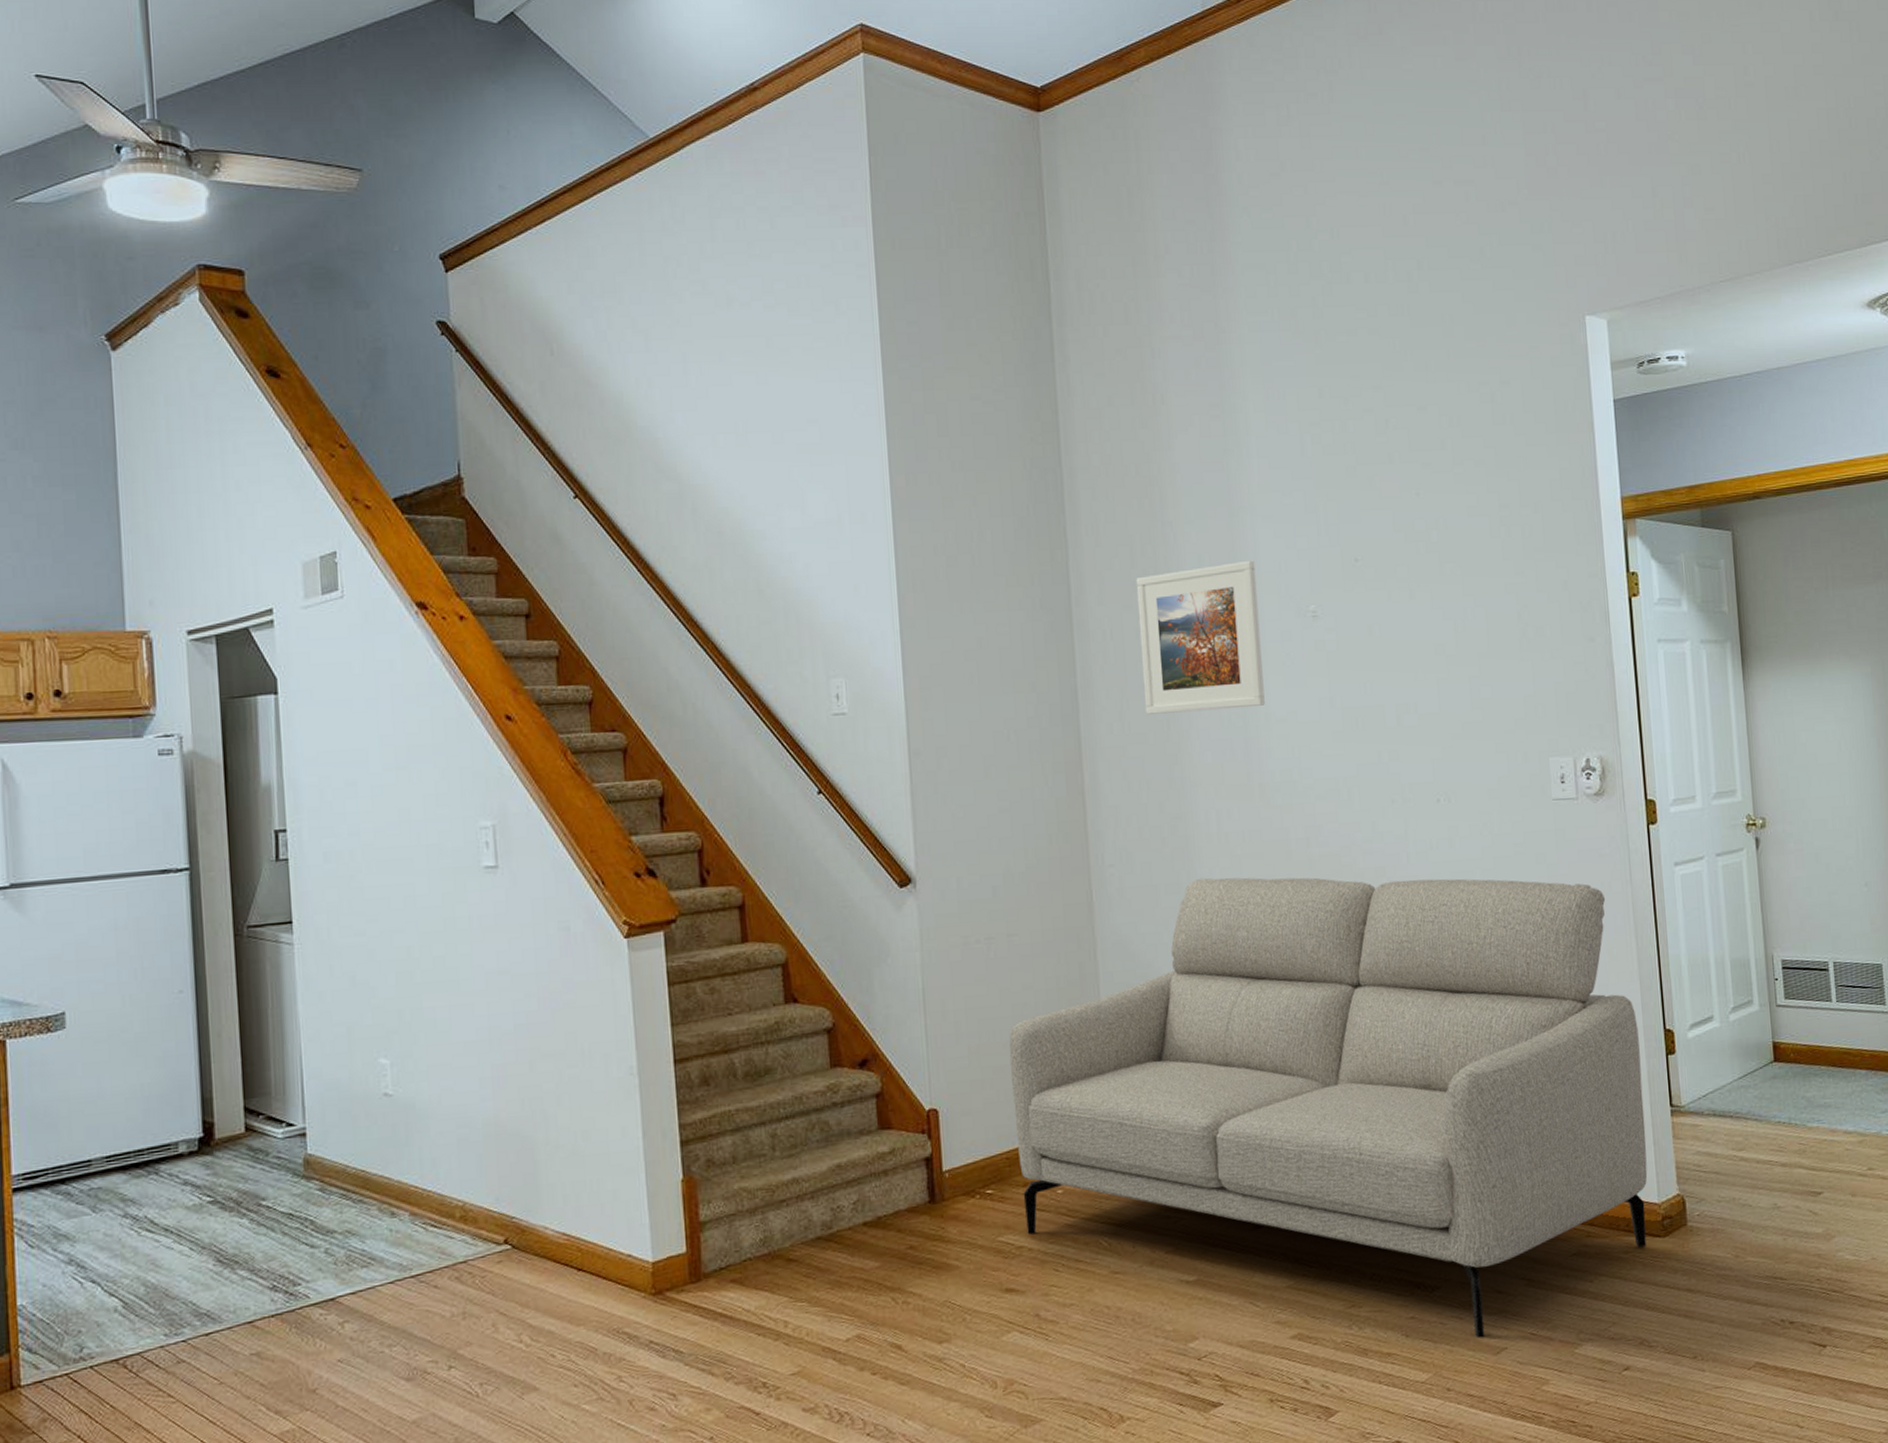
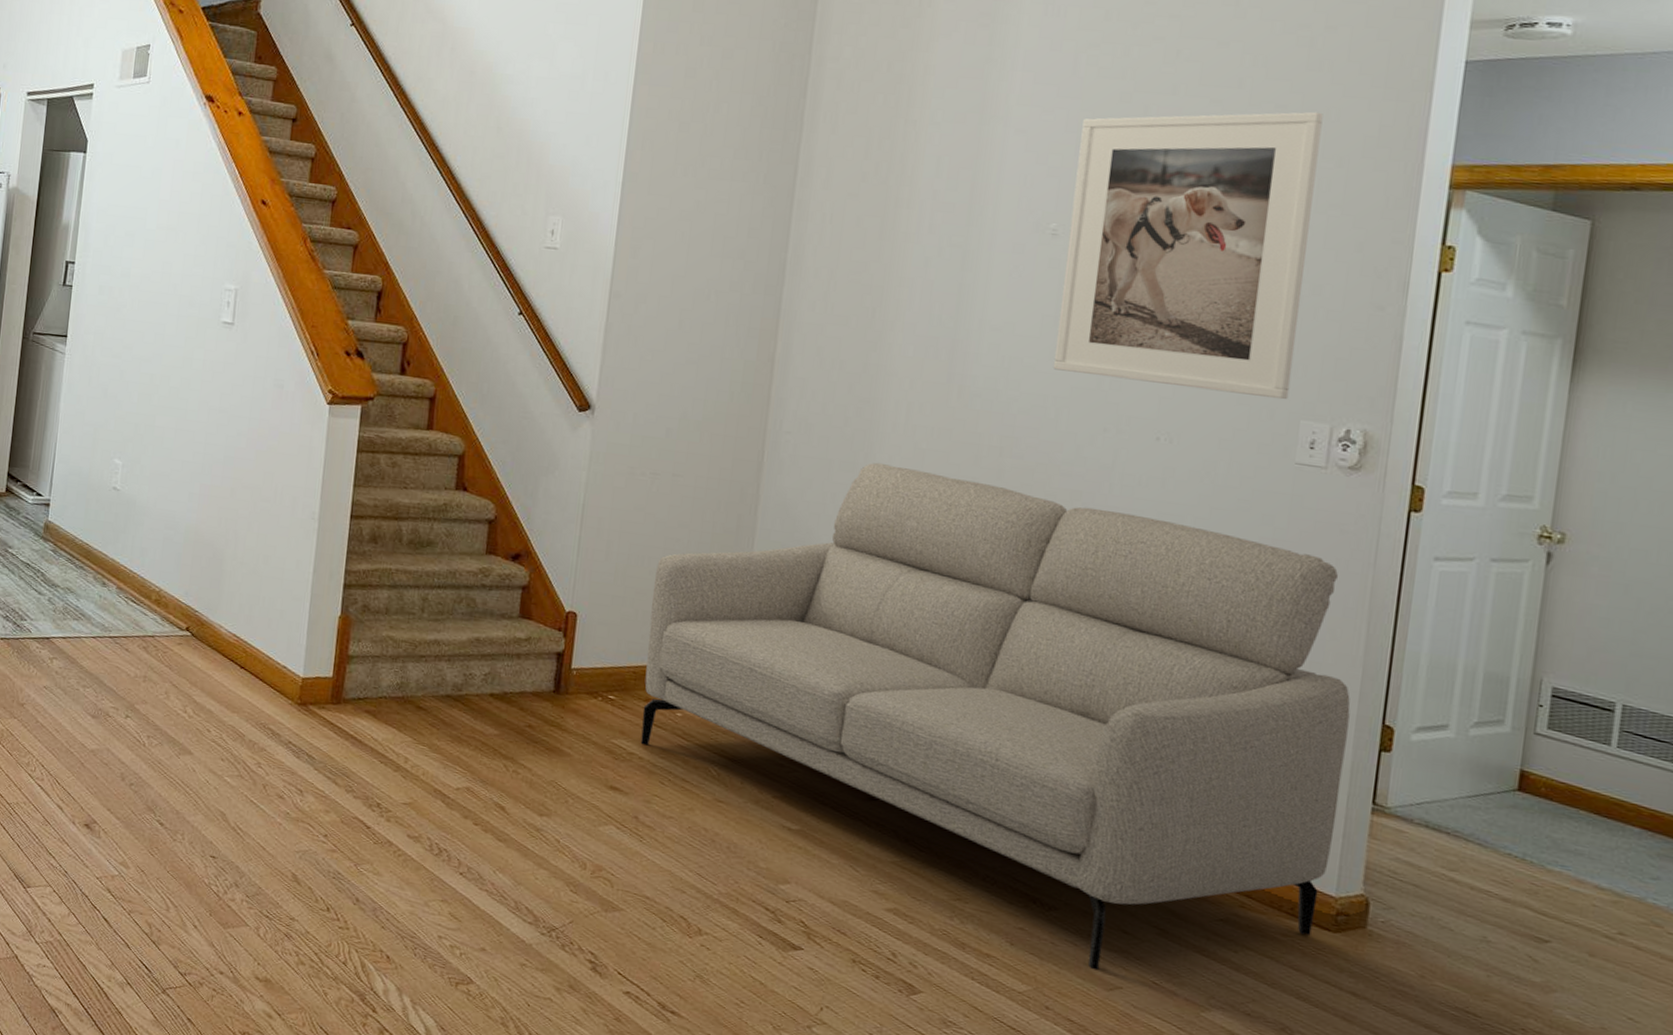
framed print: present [1136,560,1265,715] -> none [851,168,999,312]
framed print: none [1319,463,1536,751] -> present [1052,111,1323,400]

